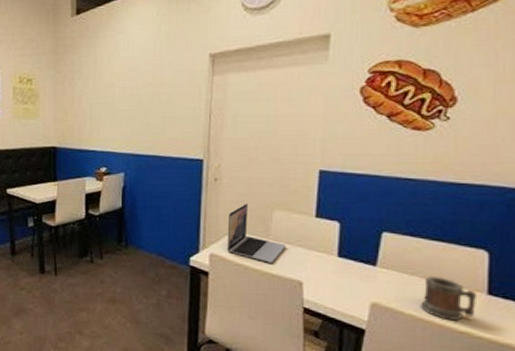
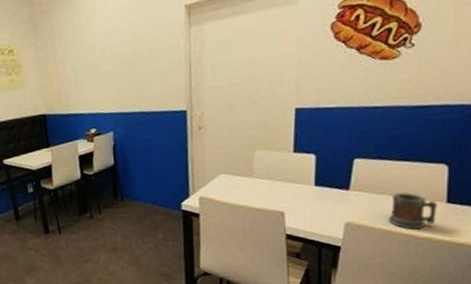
laptop: present [227,203,286,263] -> none [213,147,268,199]

